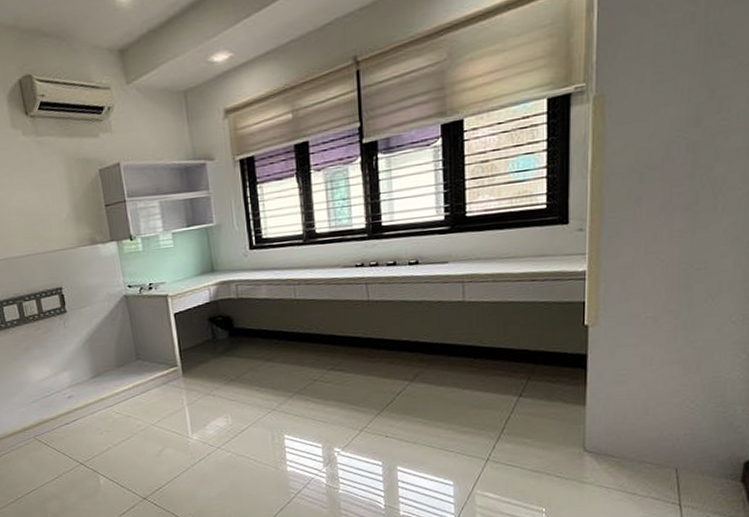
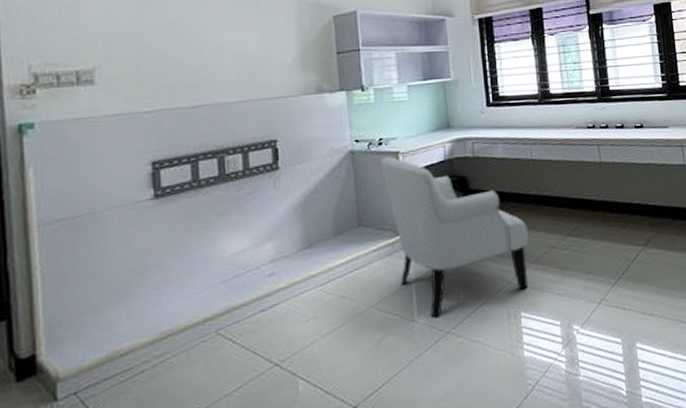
chair: none [150,299,292,436] -> present [379,156,529,318]

